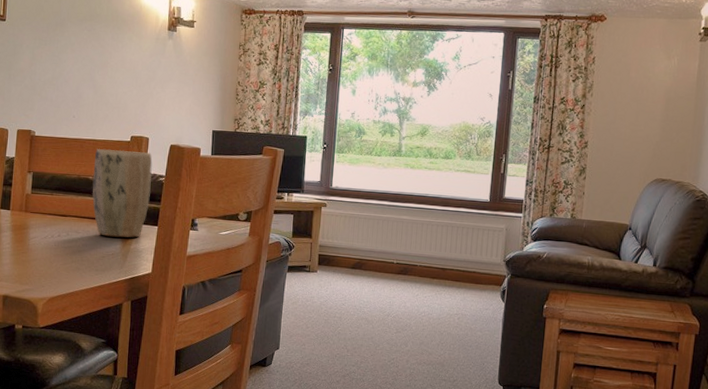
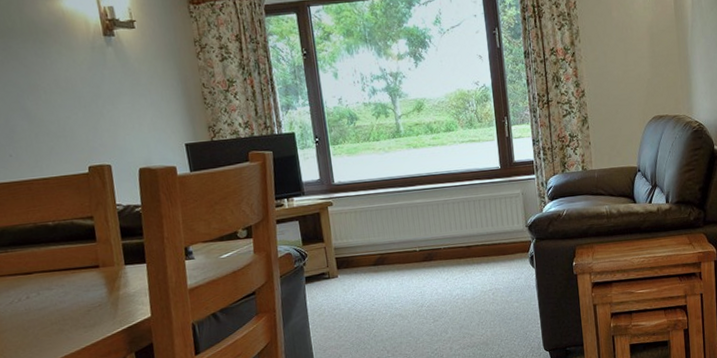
plant pot: present [92,149,153,238] -> none [48,181,131,287]

